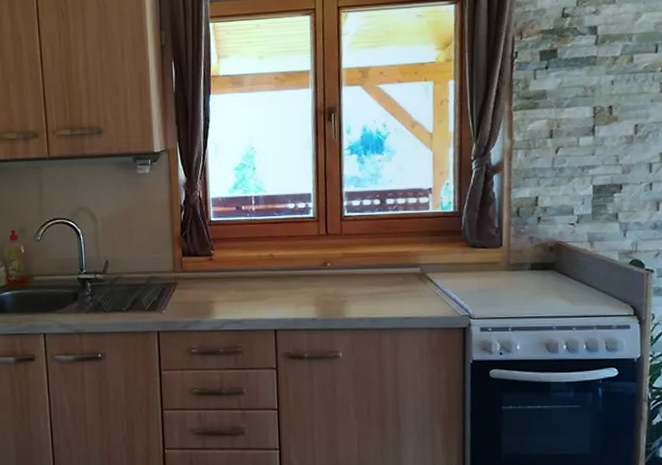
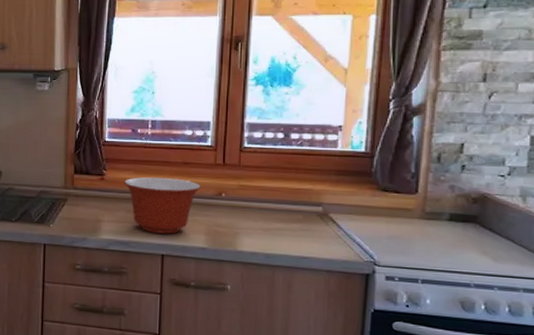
mixing bowl: none [233,252,307,309] -> present [124,177,201,234]

